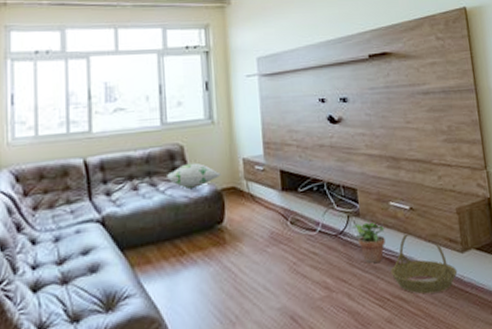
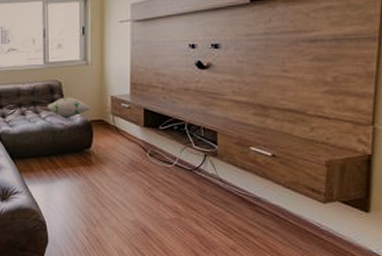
potted plant: present [351,219,385,263] -> none [207,160,242,198]
basket: present [390,233,458,294] -> none [241,178,315,234]

